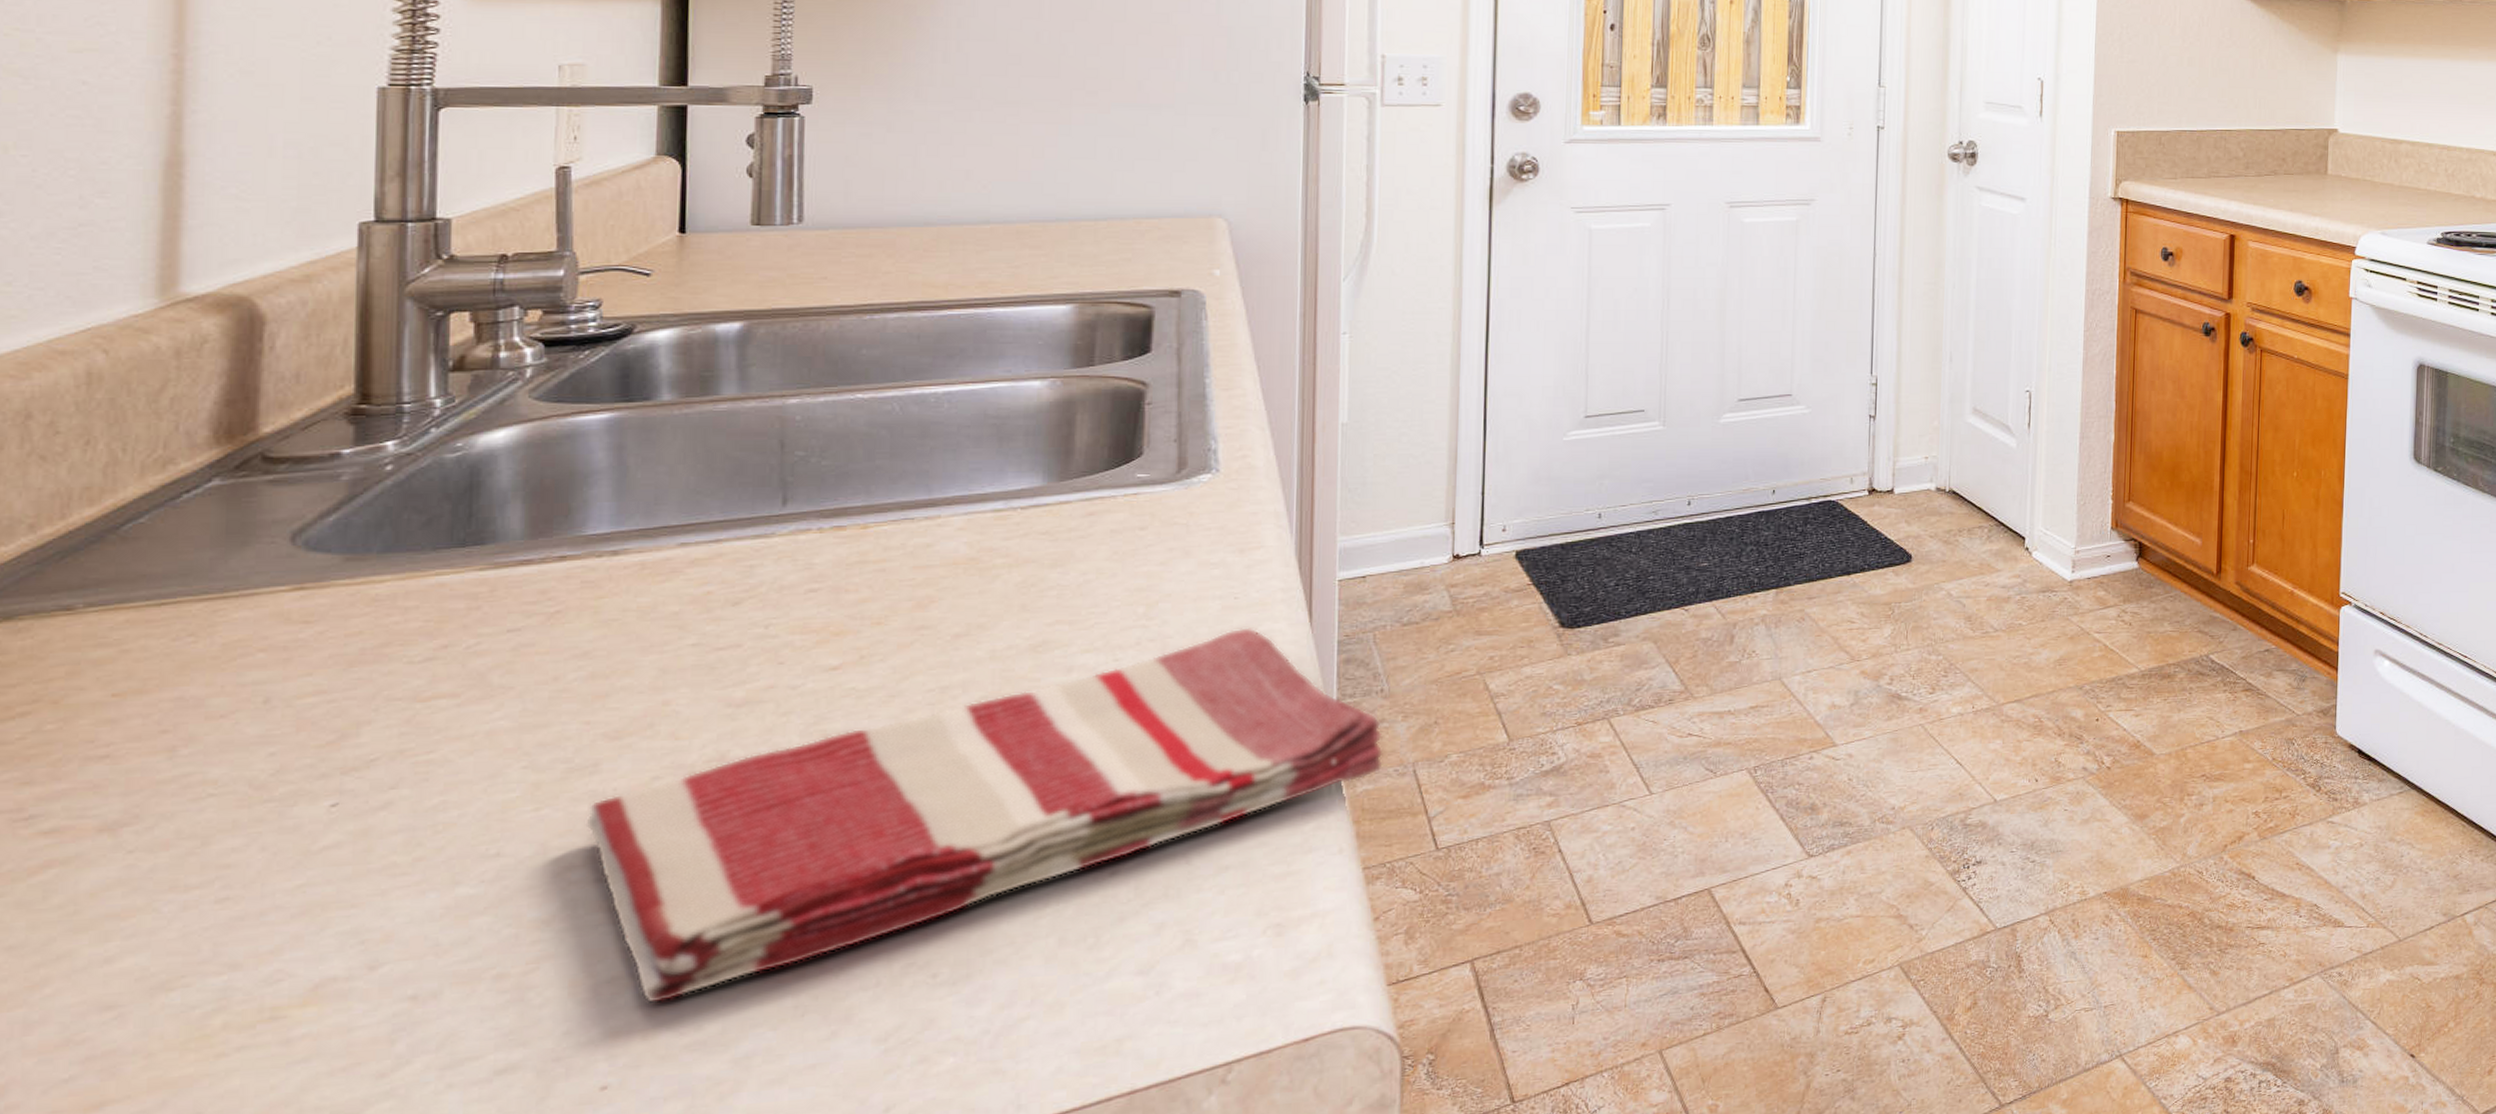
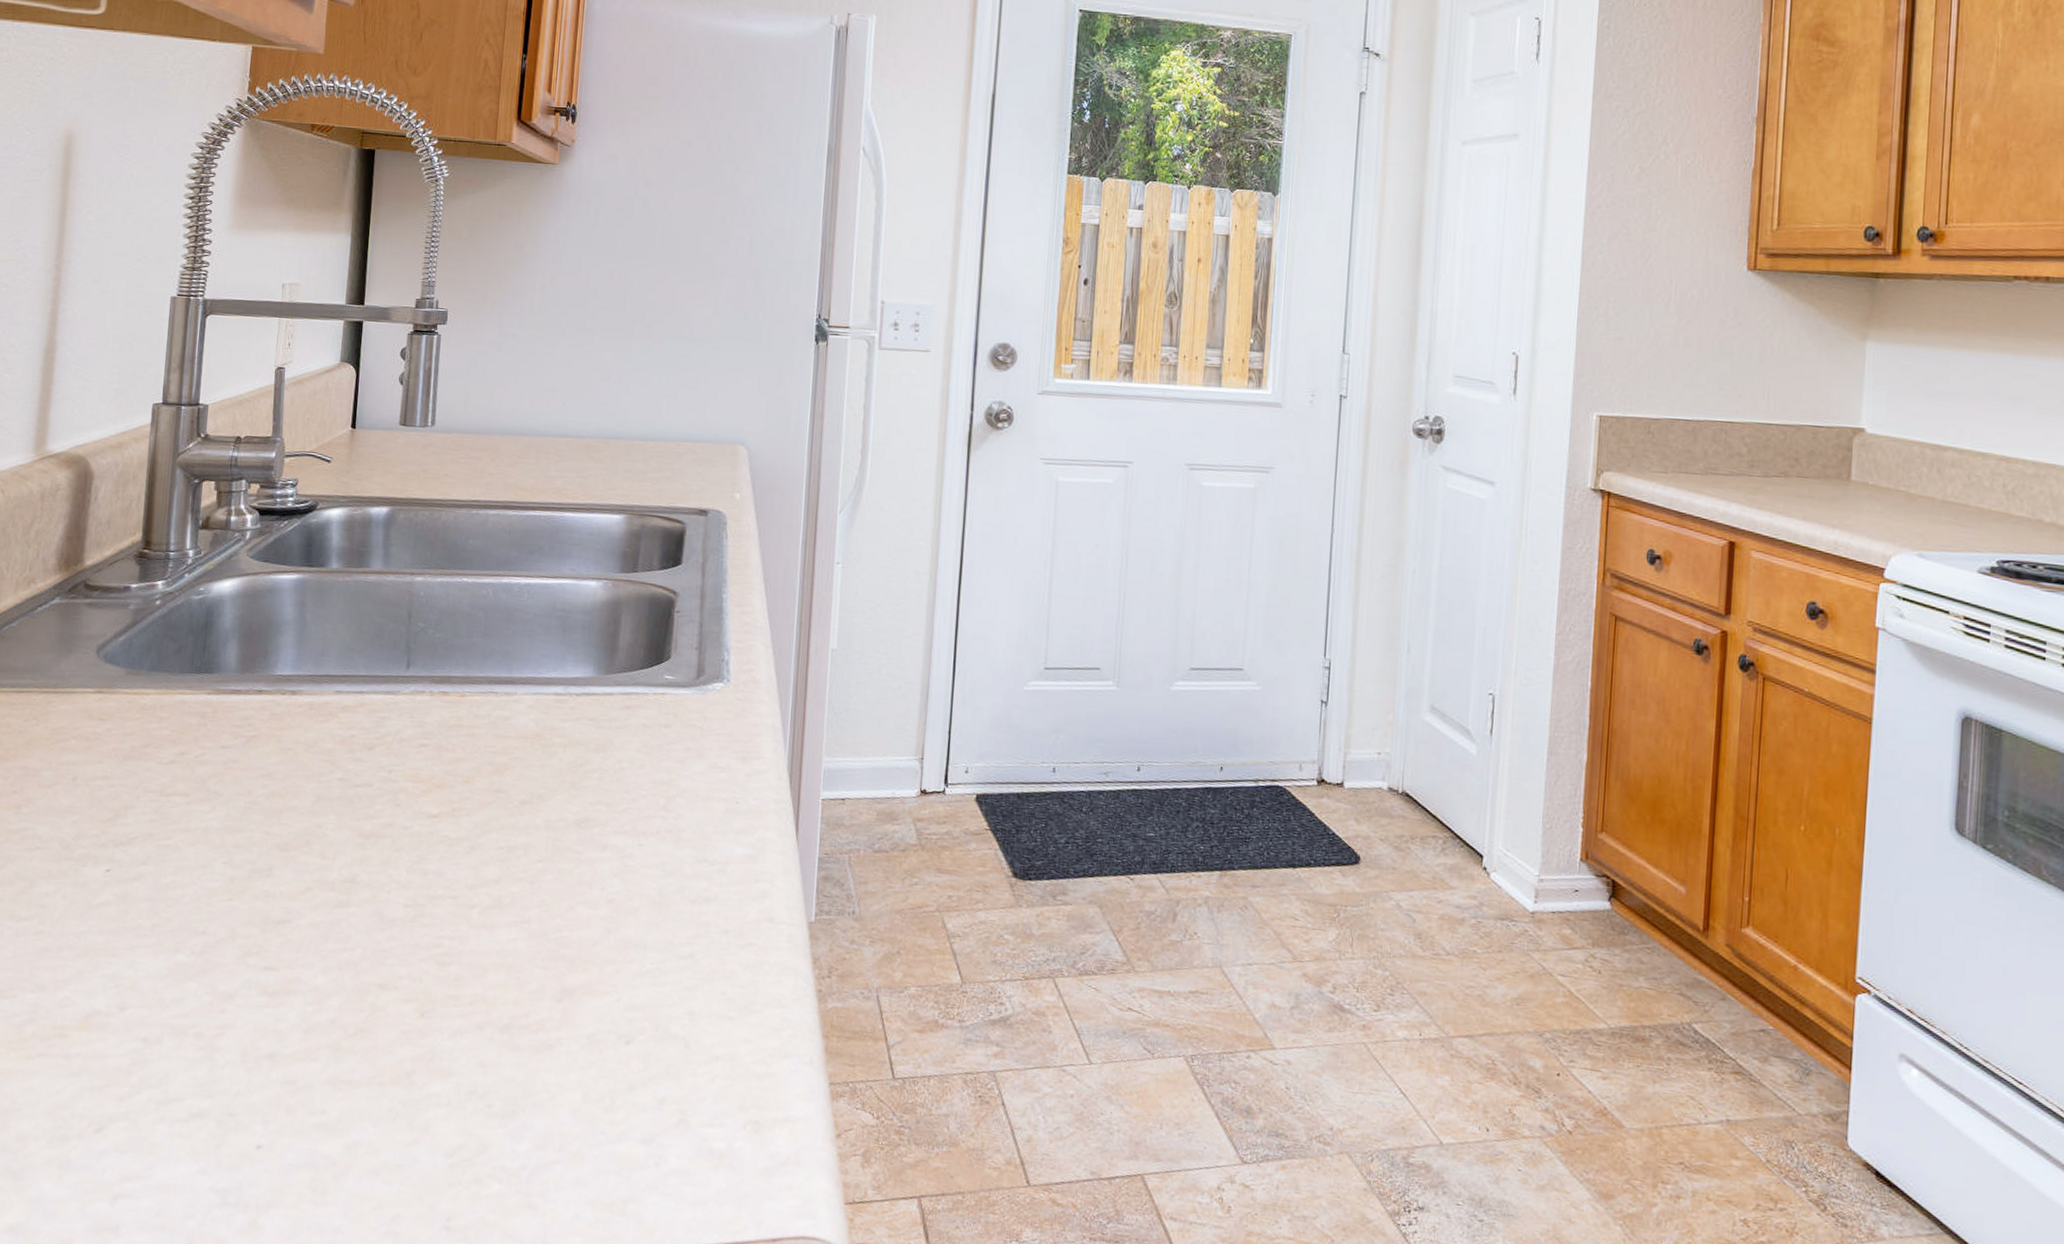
dish towel: present [585,627,1383,1004] -> none [260,831,852,1084]

